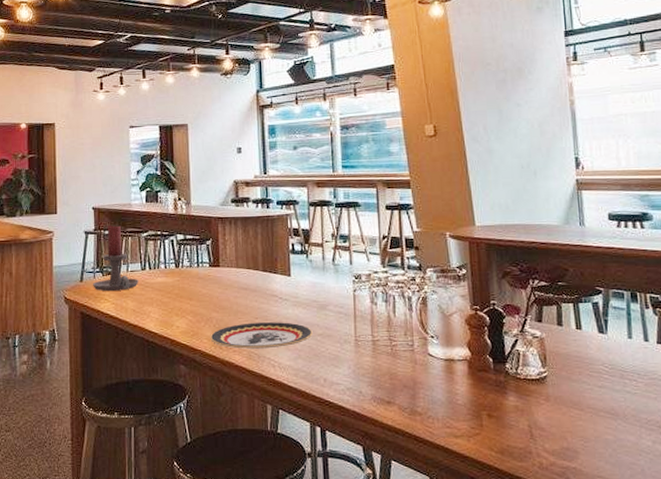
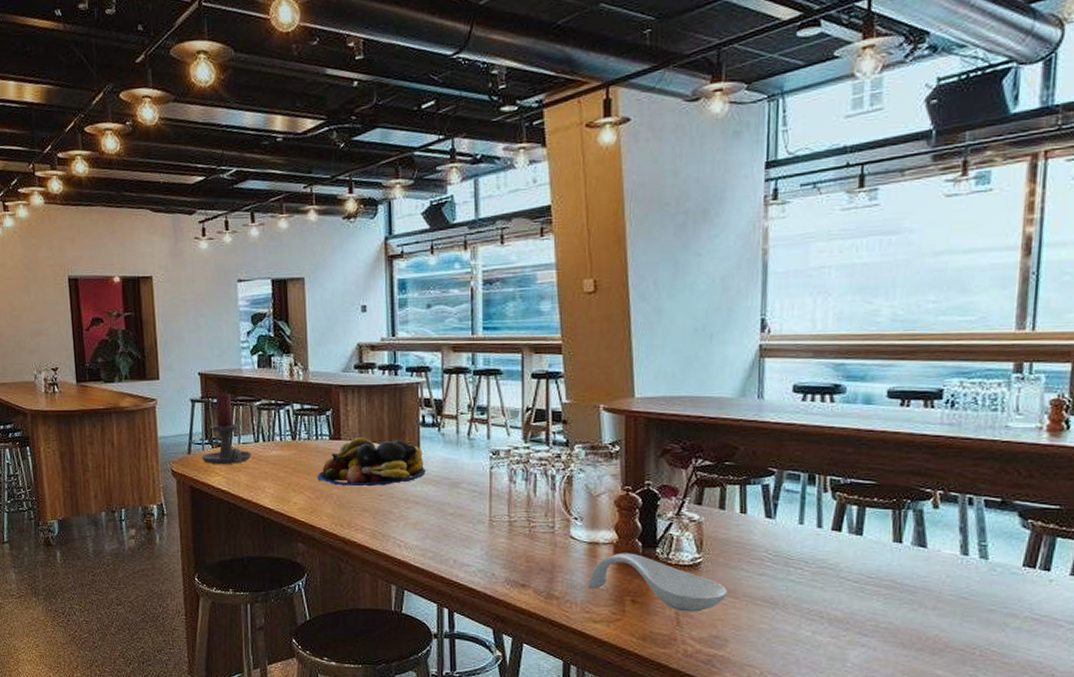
fruit bowl: none [198,264,296,310] -> present [317,438,426,487]
plate: present [210,322,313,349] -> none [330,500,443,528]
spoon rest: none [448,368,573,425] -> present [589,552,728,612]

